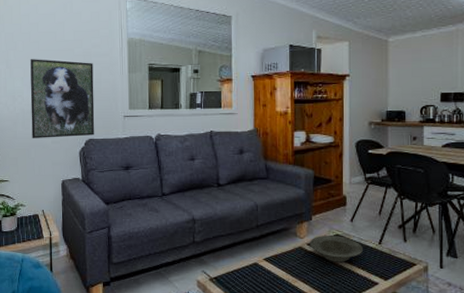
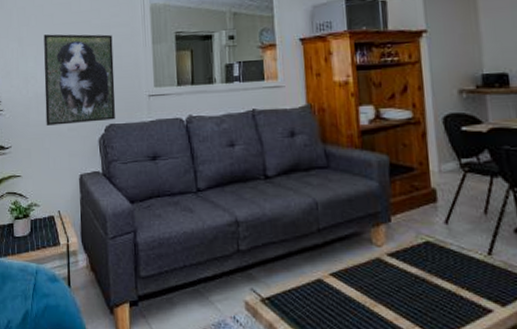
bowl: present [310,236,363,262] -> none [391,243,466,280]

